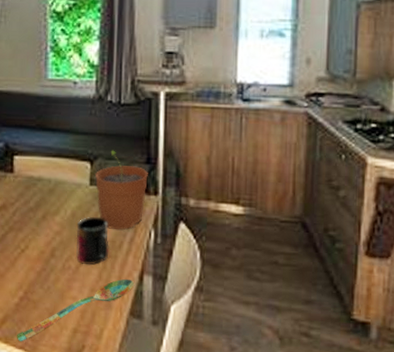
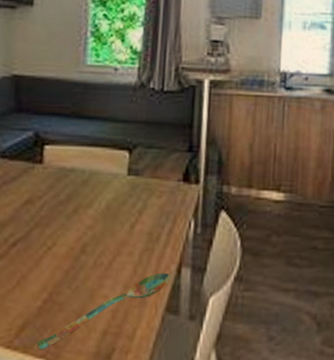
mug: present [76,216,109,266] -> none [110,208,146,261]
plant pot: present [94,150,148,231] -> none [133,138,190,222]

